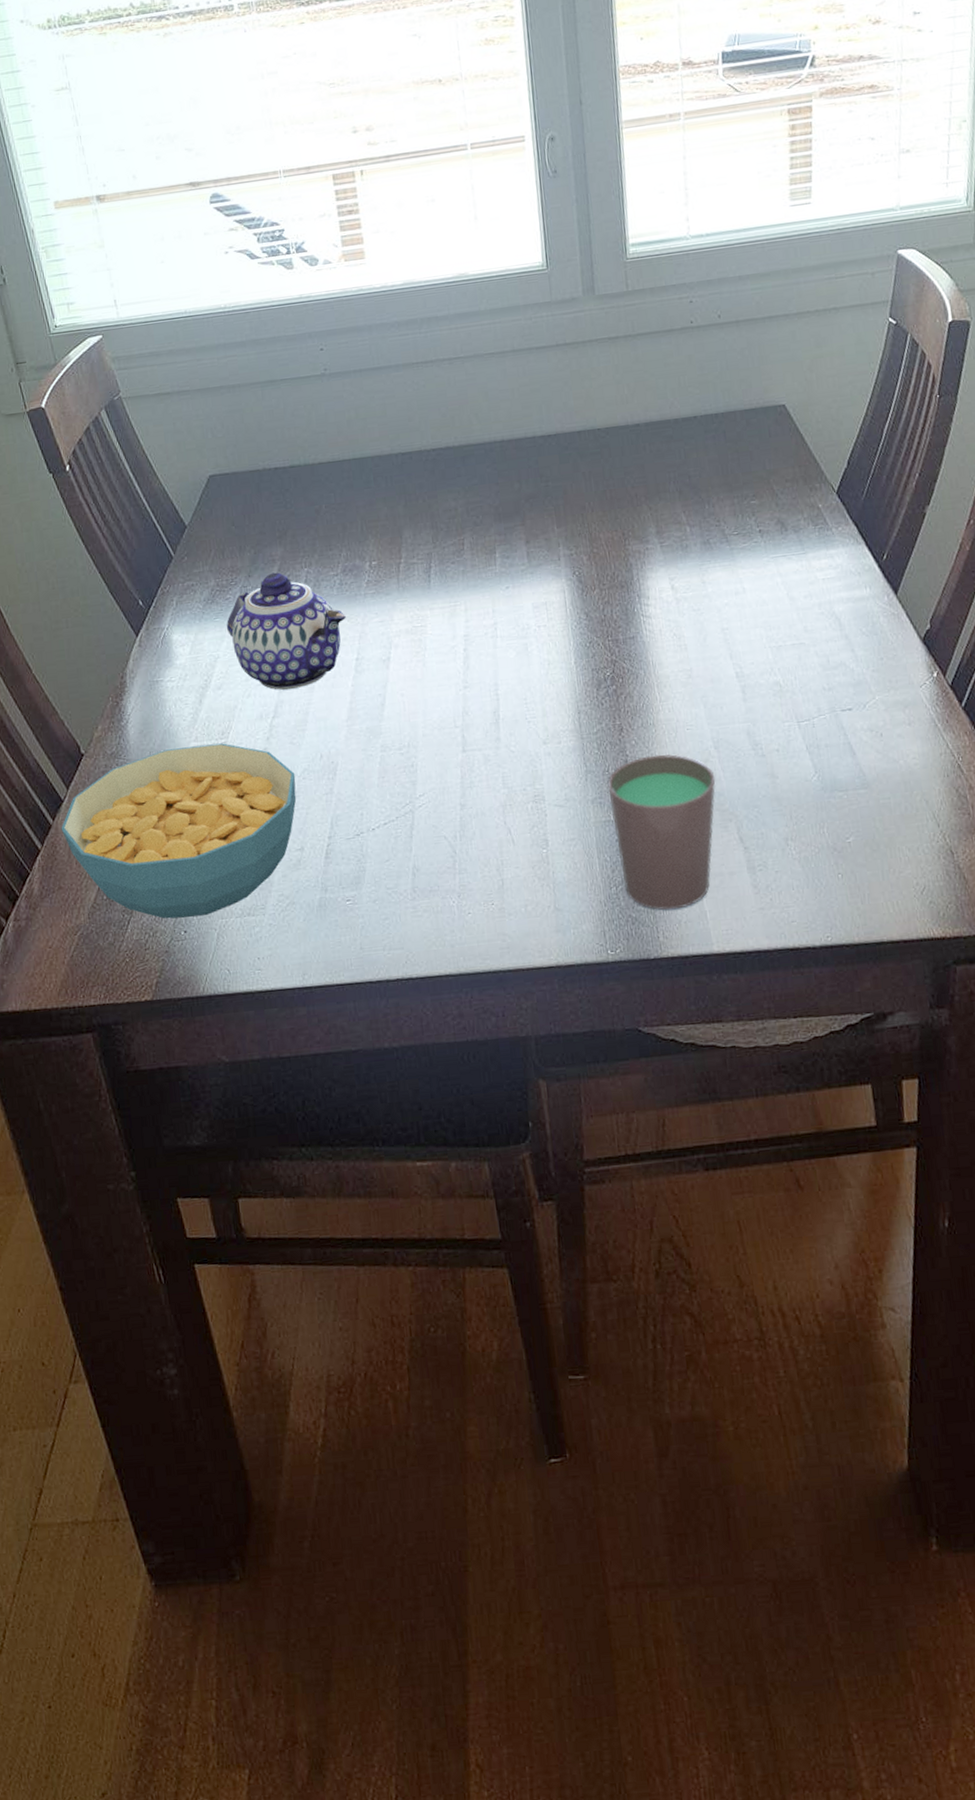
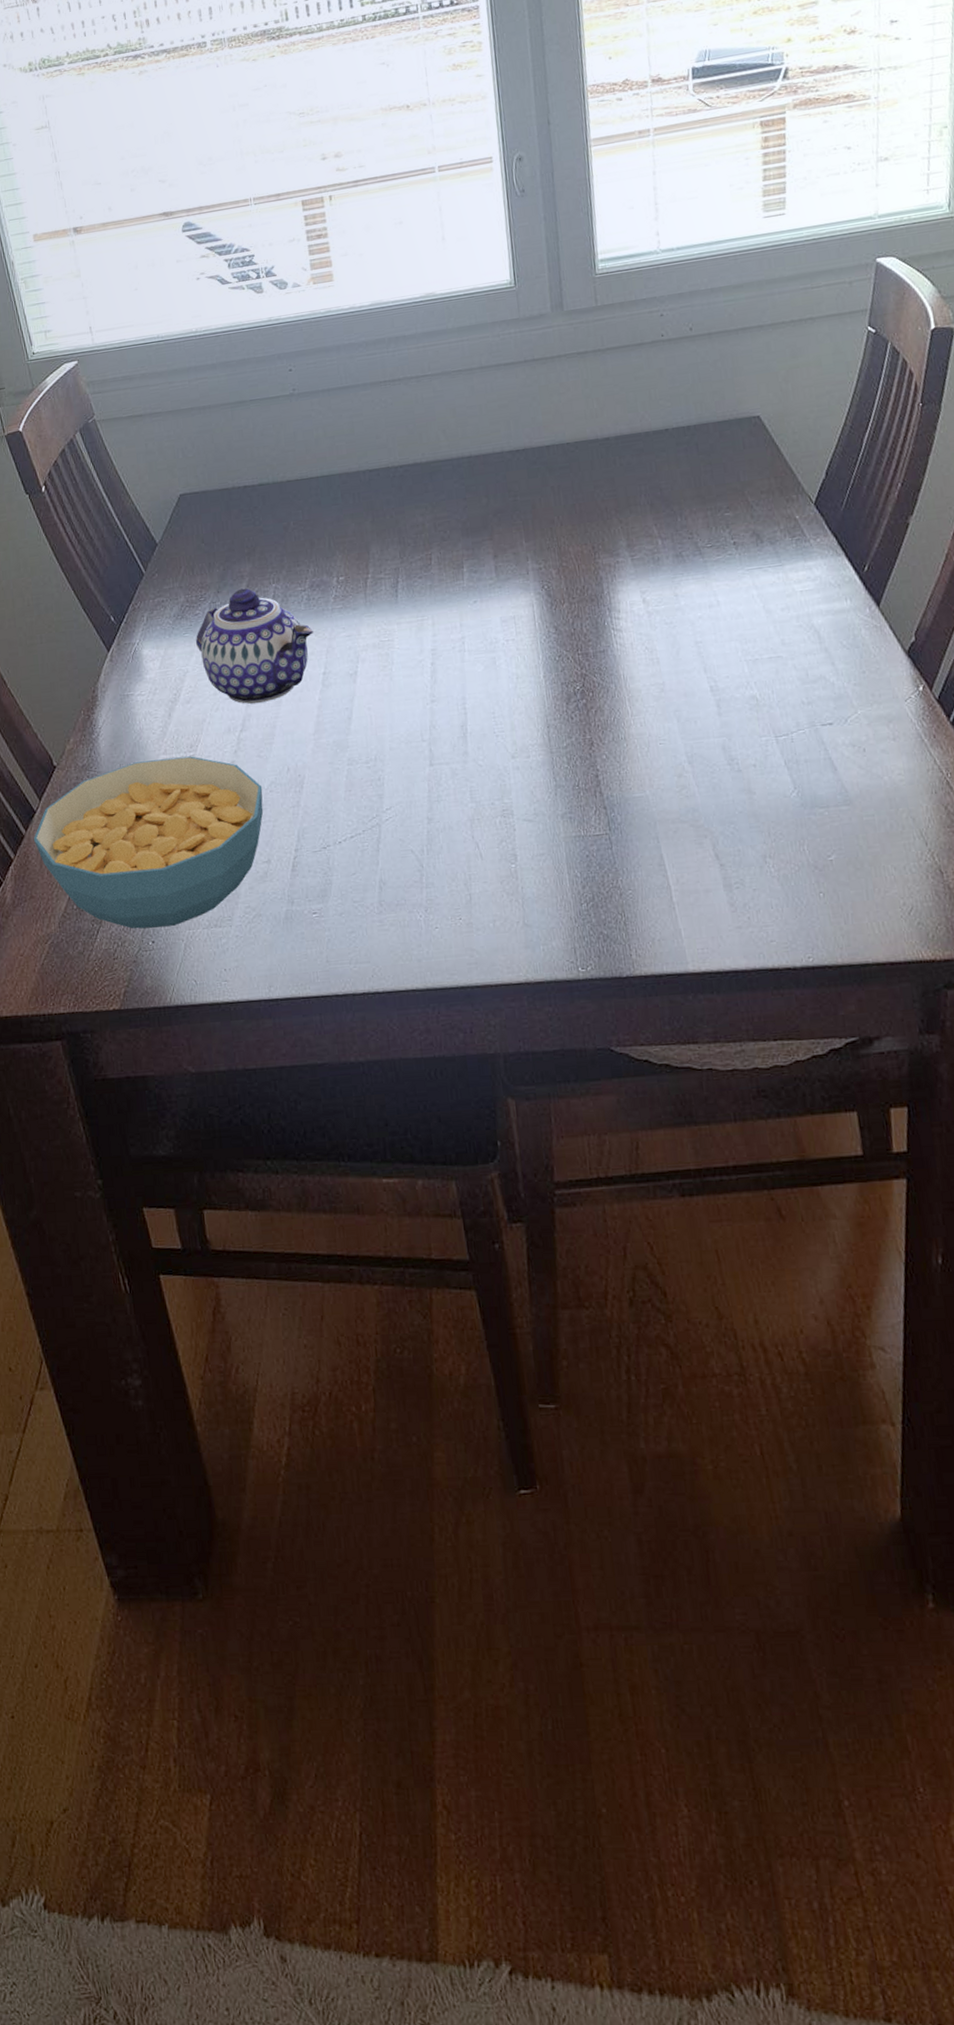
cup: present [608,754,716,910] -> none [578,769,690,928]

